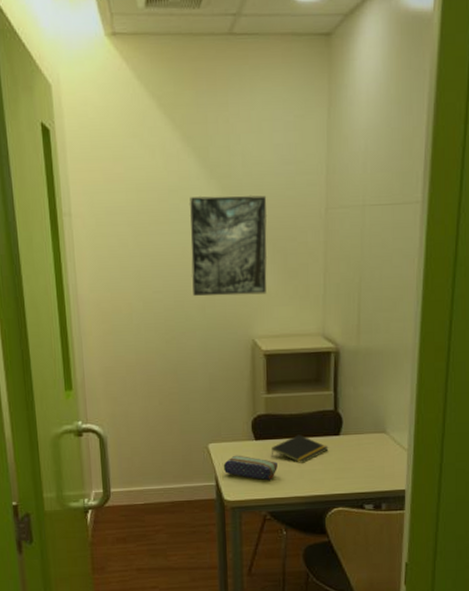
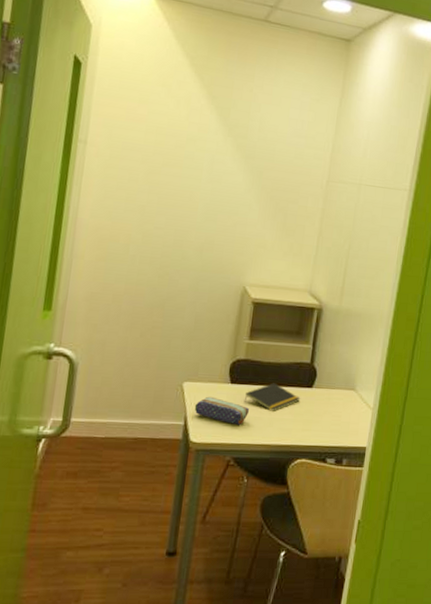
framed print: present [189,195,268,296] -> none [193,148,277,247]

